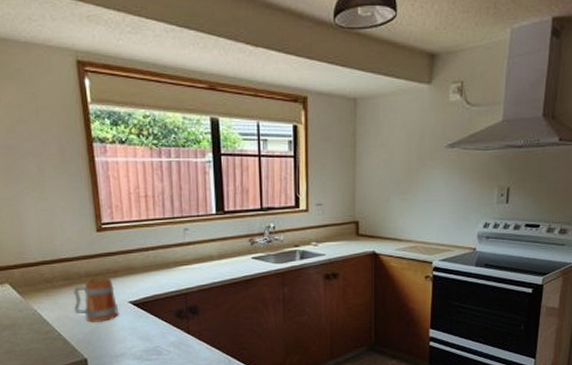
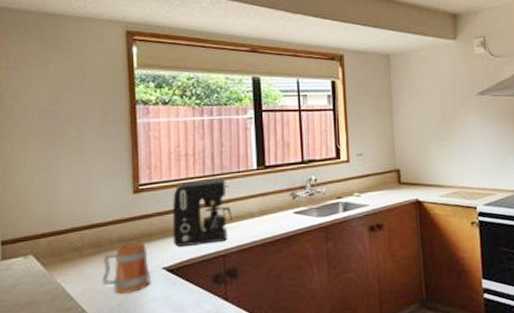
coffee maker: none [135,221,193,283] -> present [172,178,232,247]

